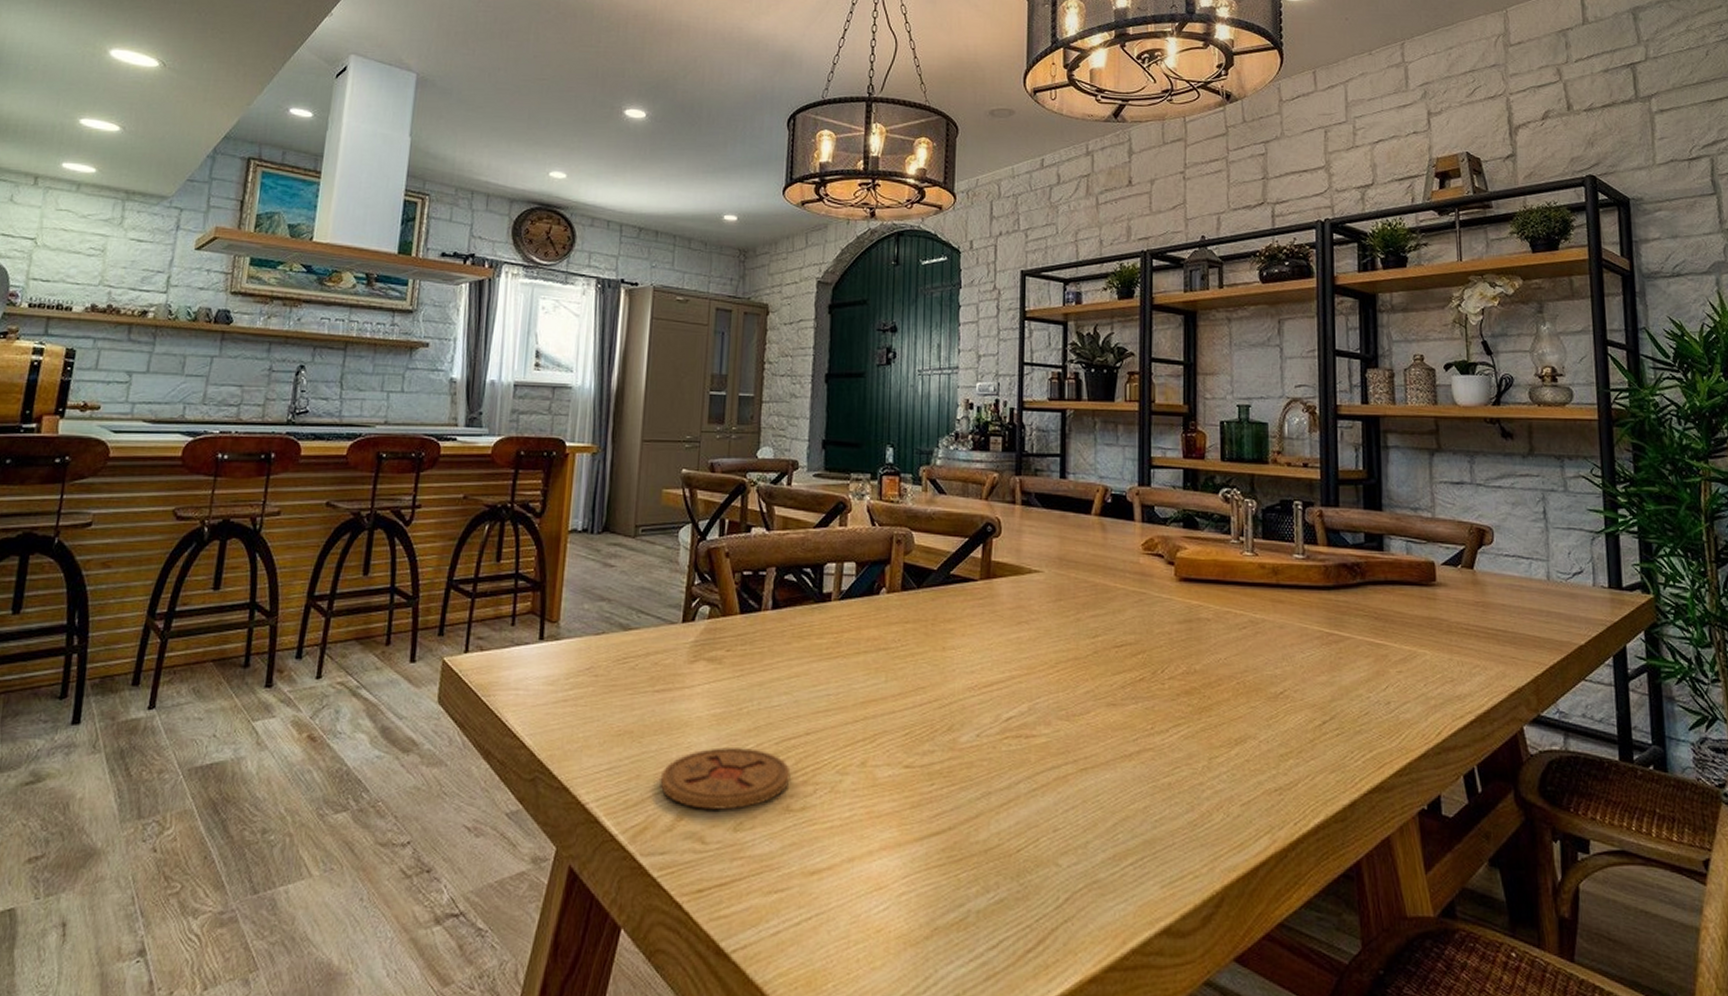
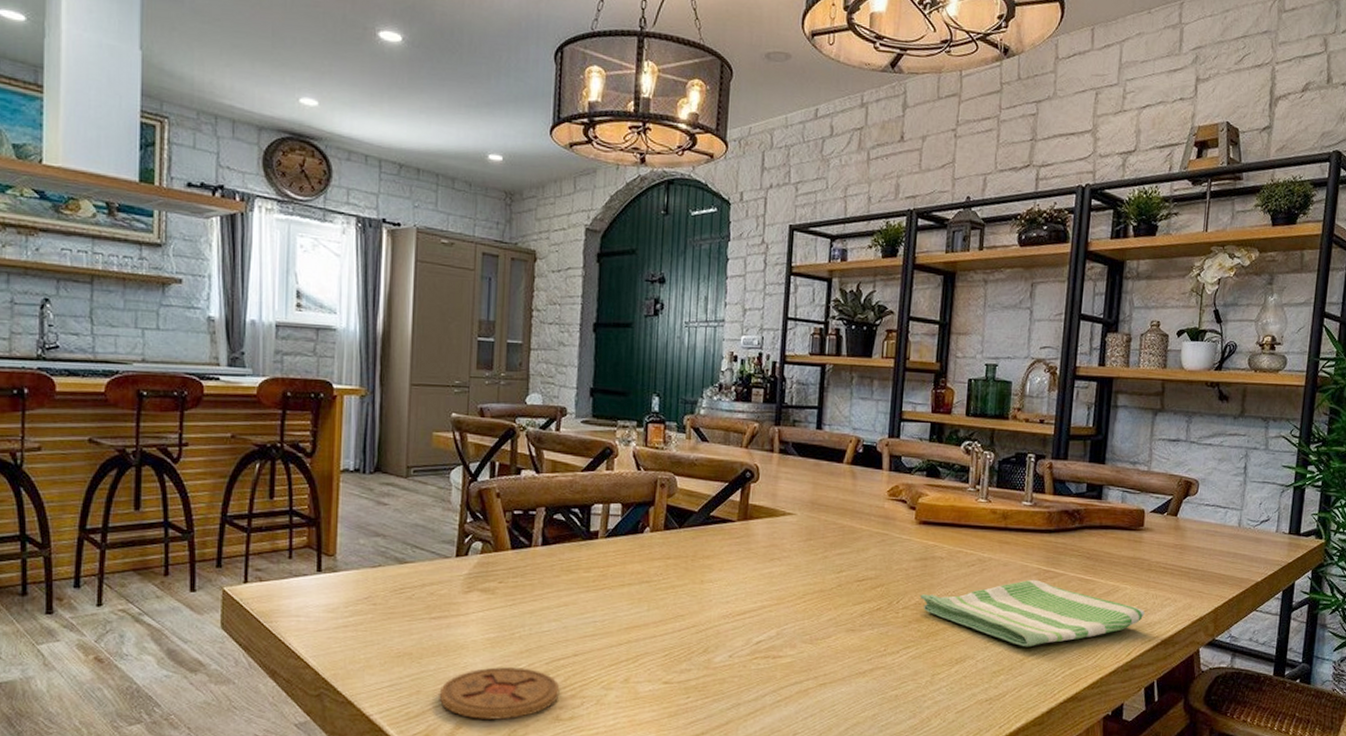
dish towel: none [1188,644,1451,725] -> present [921,579,1145,647]

